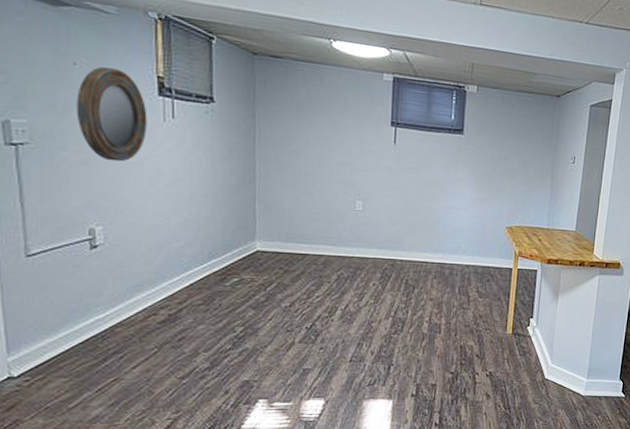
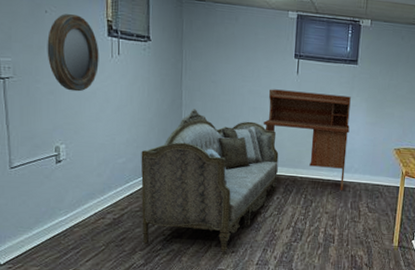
sofa: none [203,182,375,349] -> present [141,109,279,252]
desk: none [356,160,457,275] -> present [264,89,351,191]

